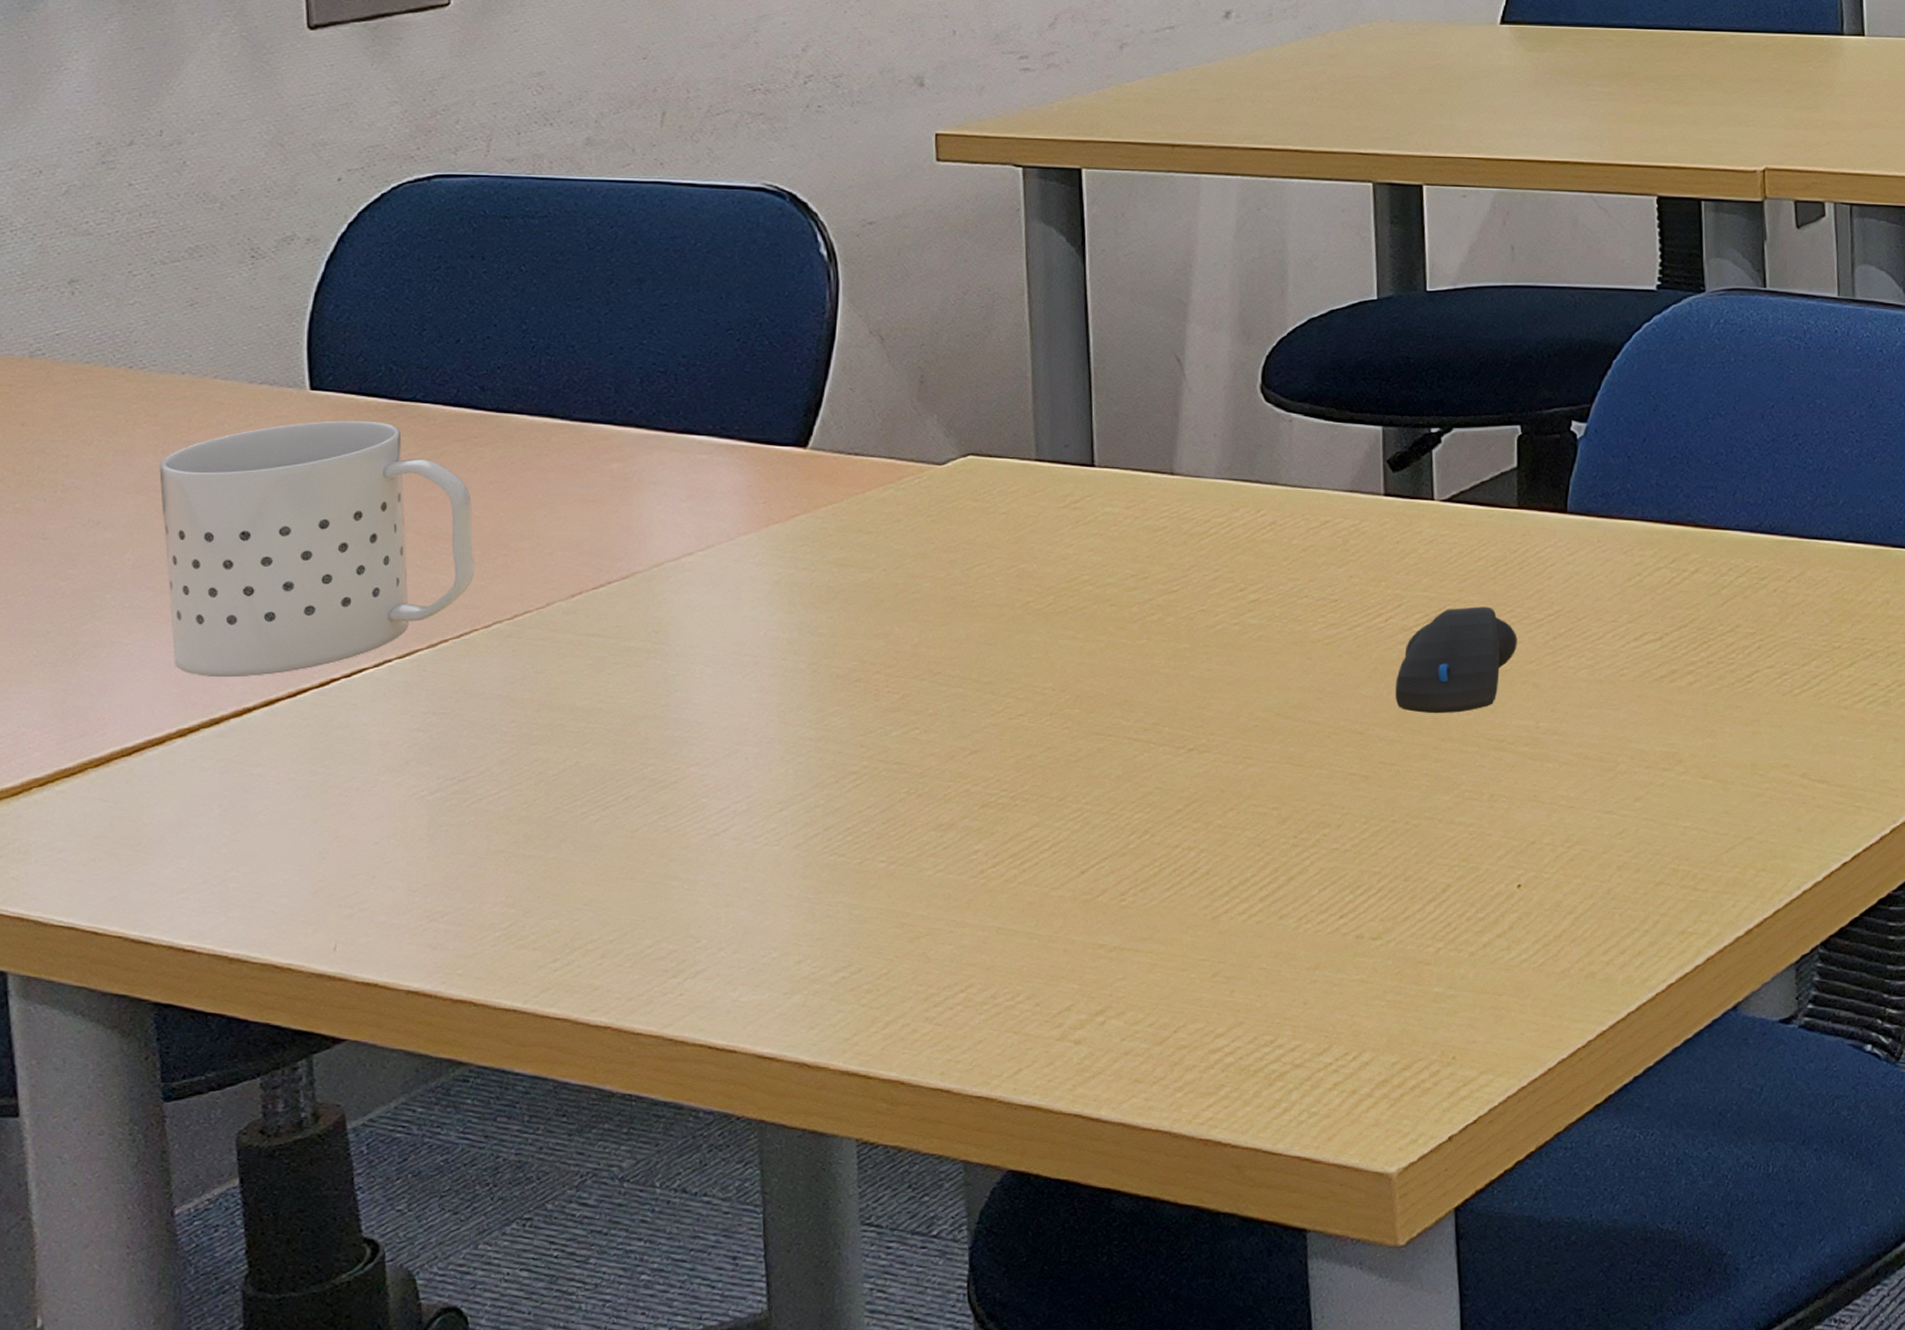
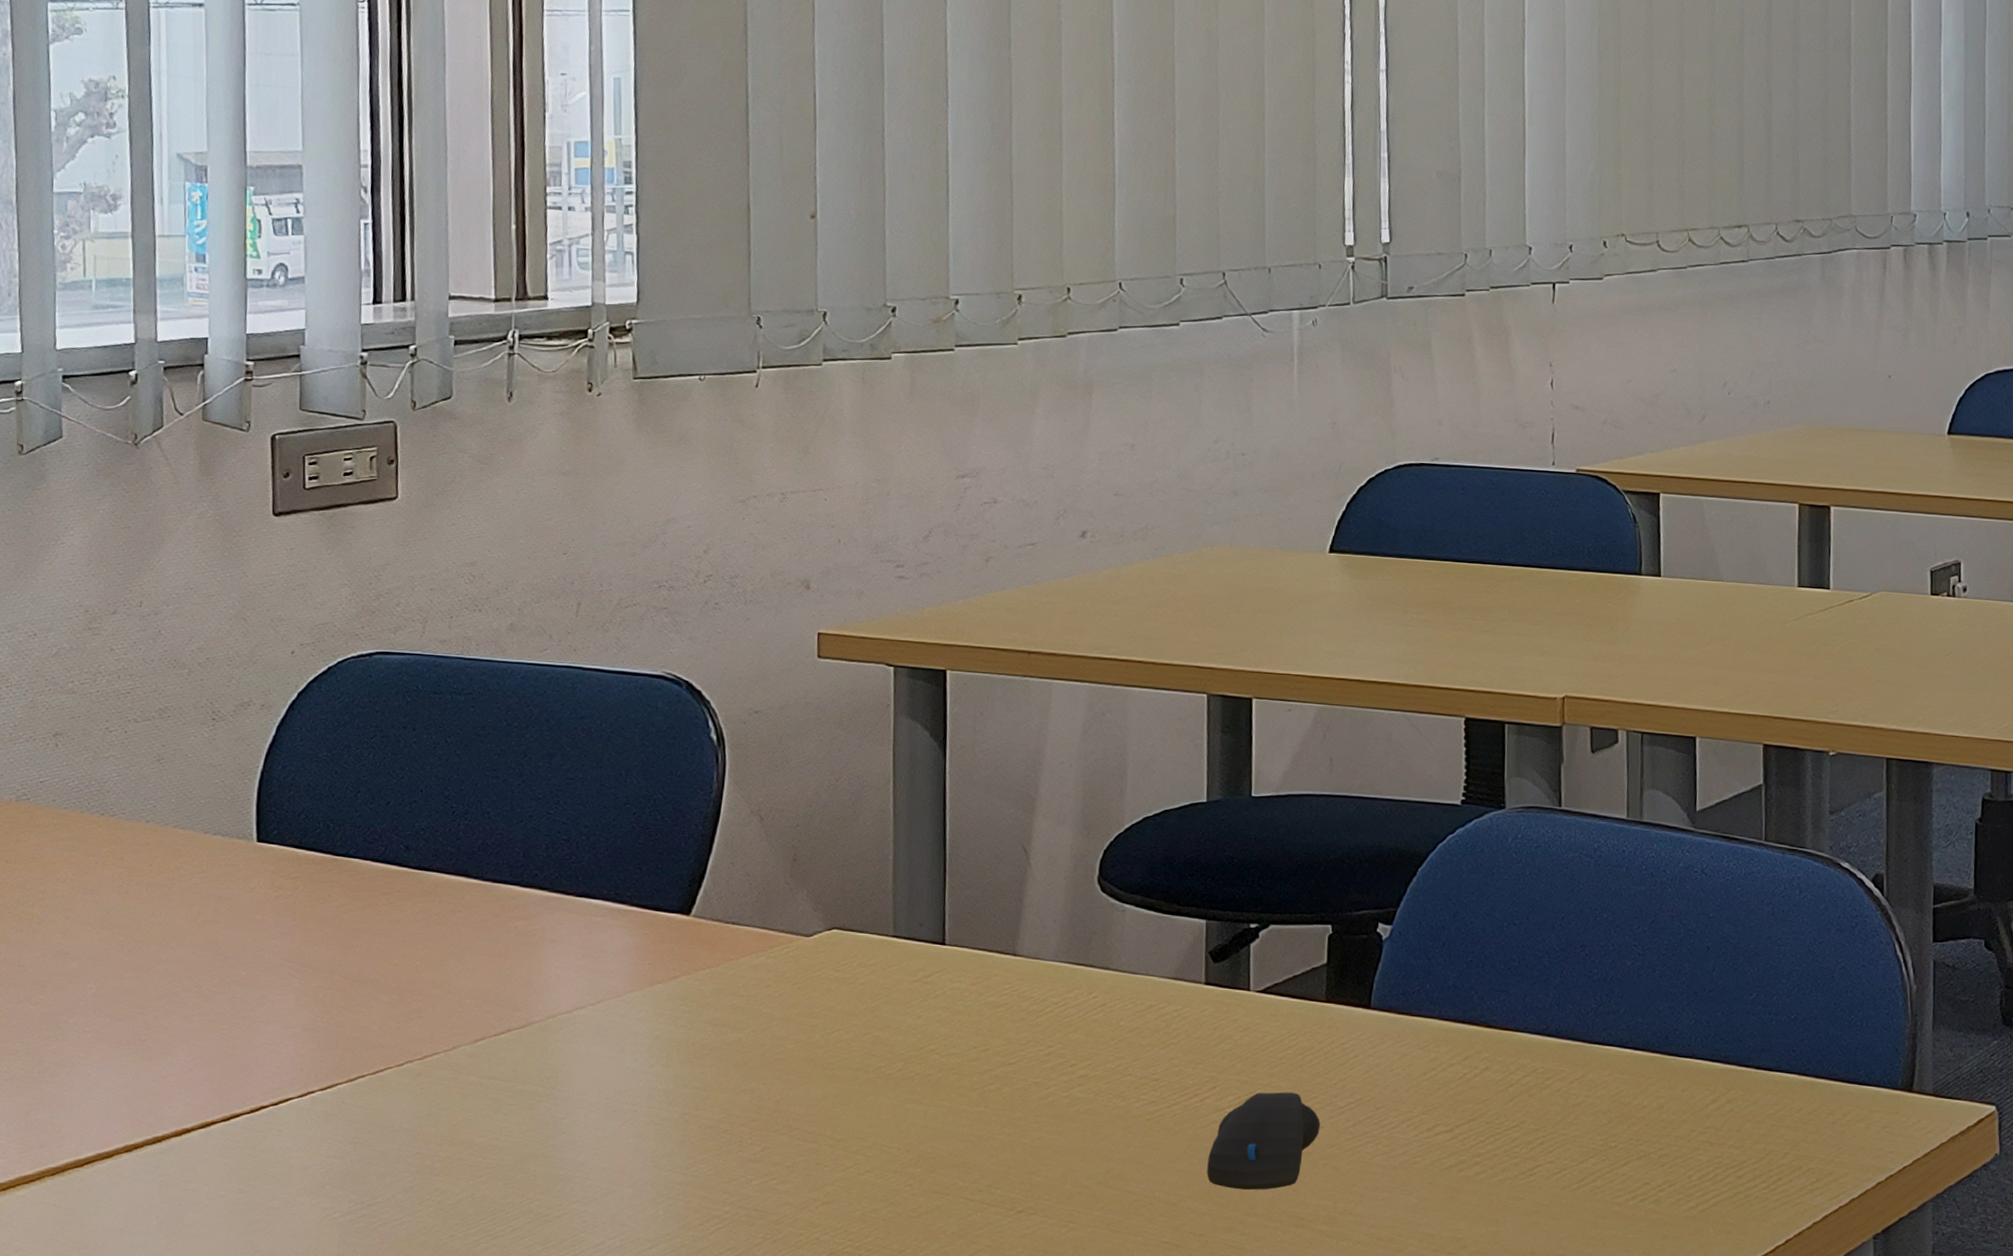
mug: present [159,420,475,678] -> none [122,870,393,1101]

